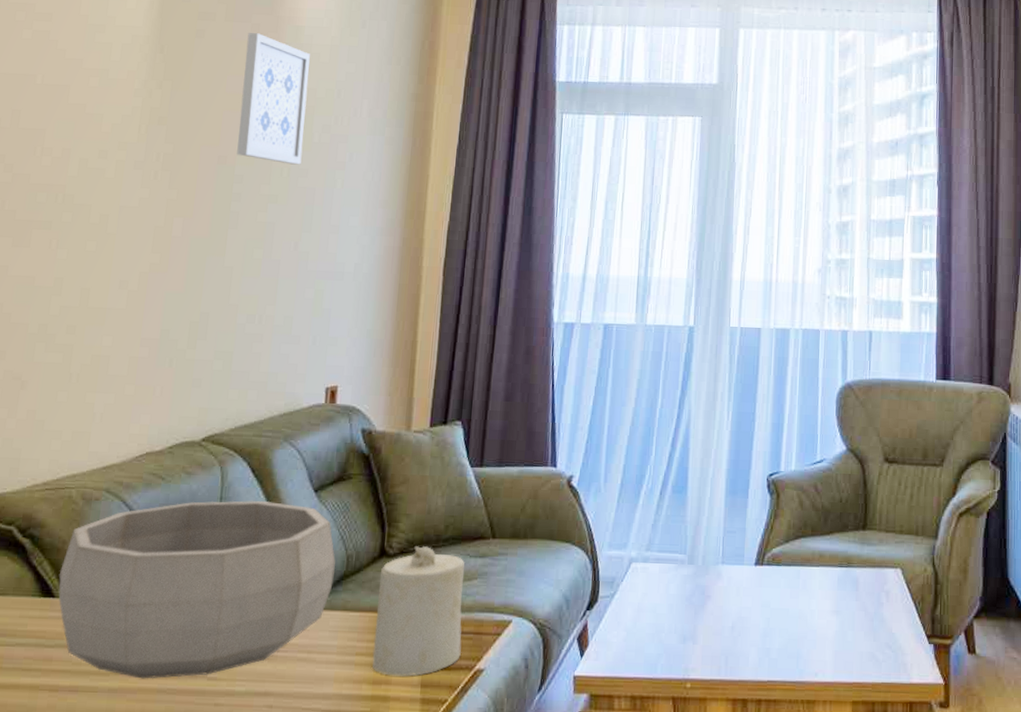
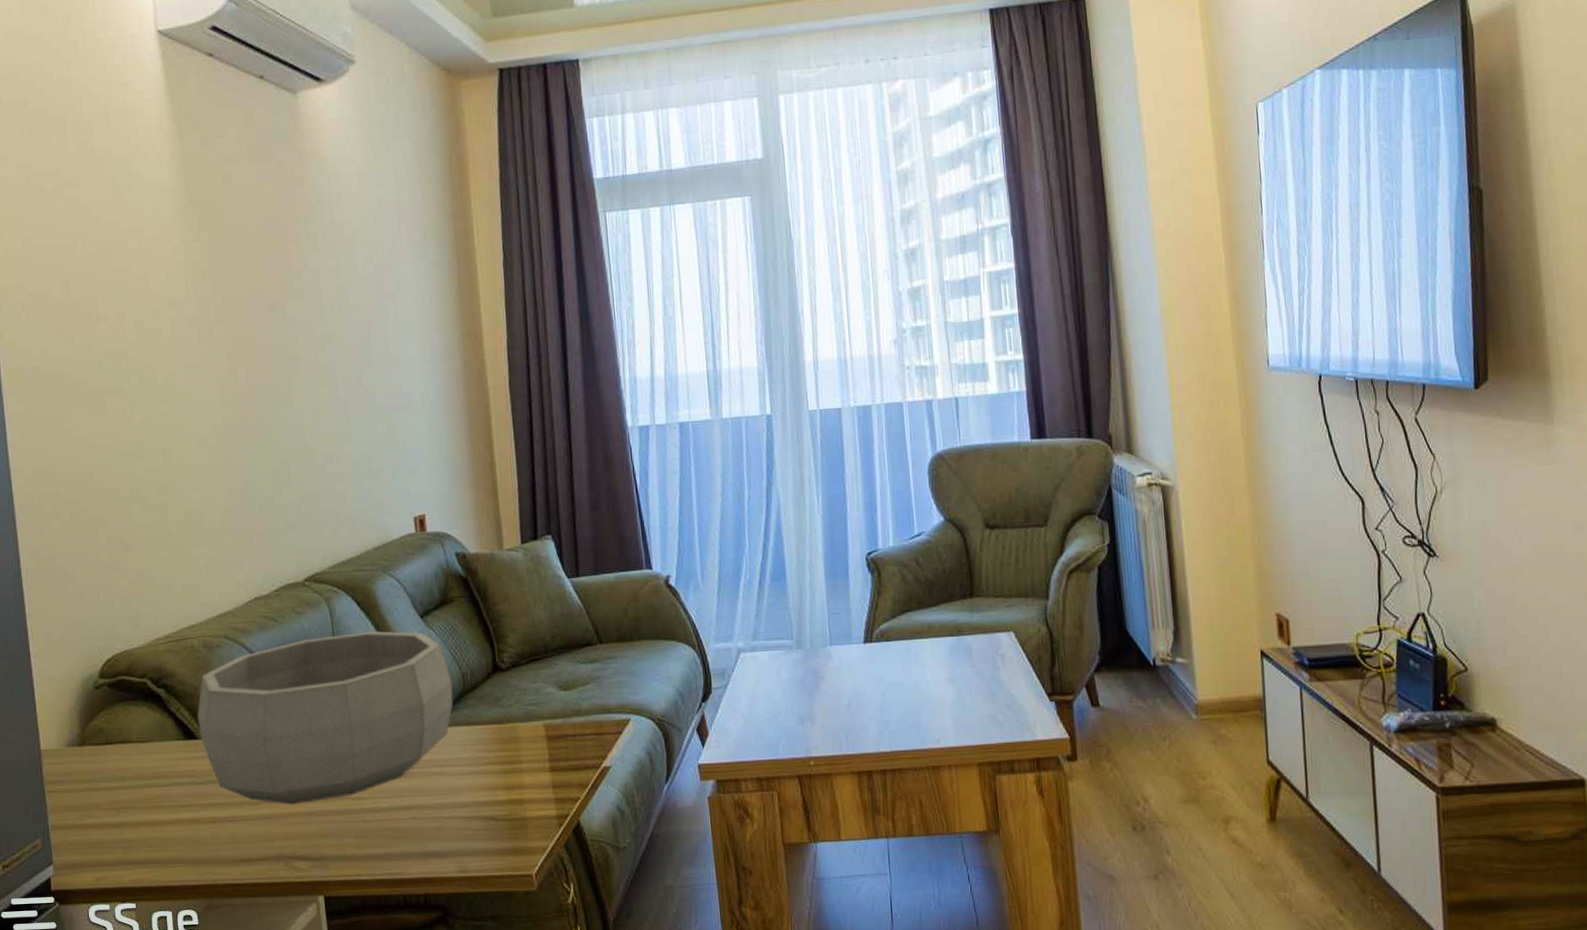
wall art: present [237,33,310,165] -> none [273,170,350,301]
candle: present [372,546,465,677] -> none [496,658,586,781]

